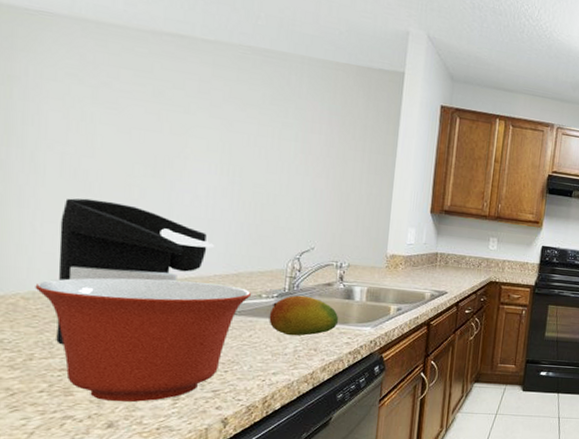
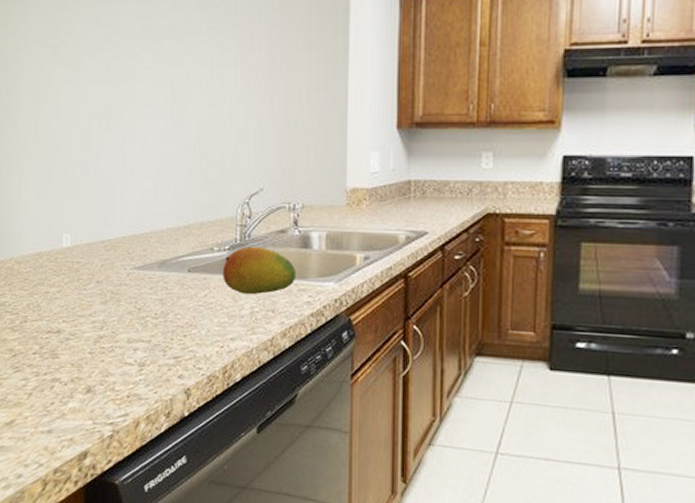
mixing bowl: present [35,277,252,402] -> none [24,236,204,367]
coffee maker: present [56,198,215,345] -> none [38,159,166,307]

